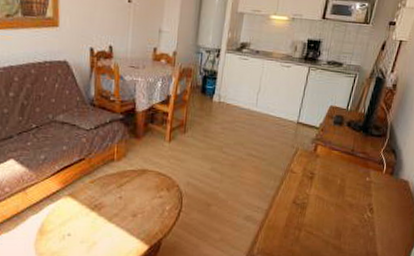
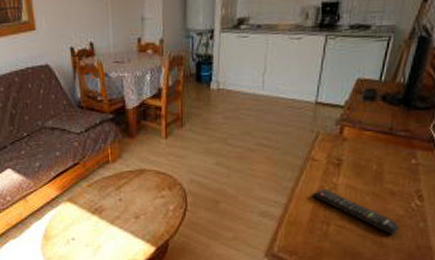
remote control: none [289,199,354,242] -> present [312,189,399,235]

